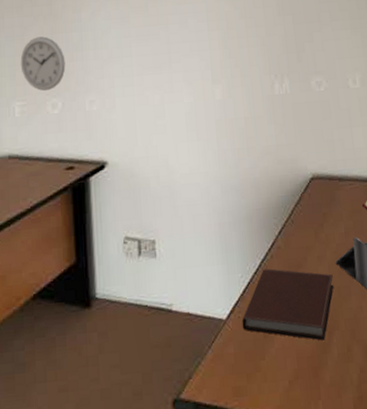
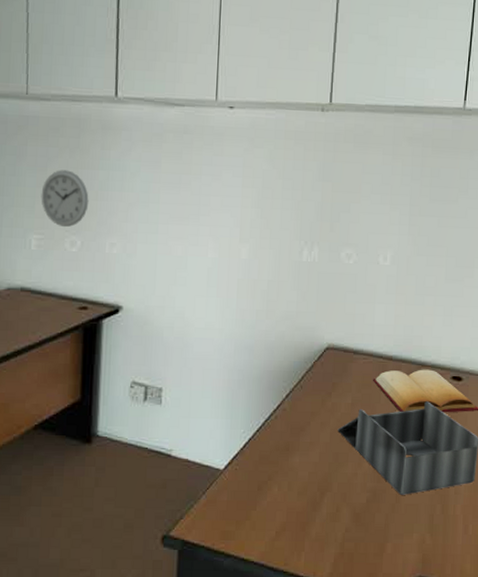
notebook: present [242,268,334,341] -> none [238,428,333,499]

